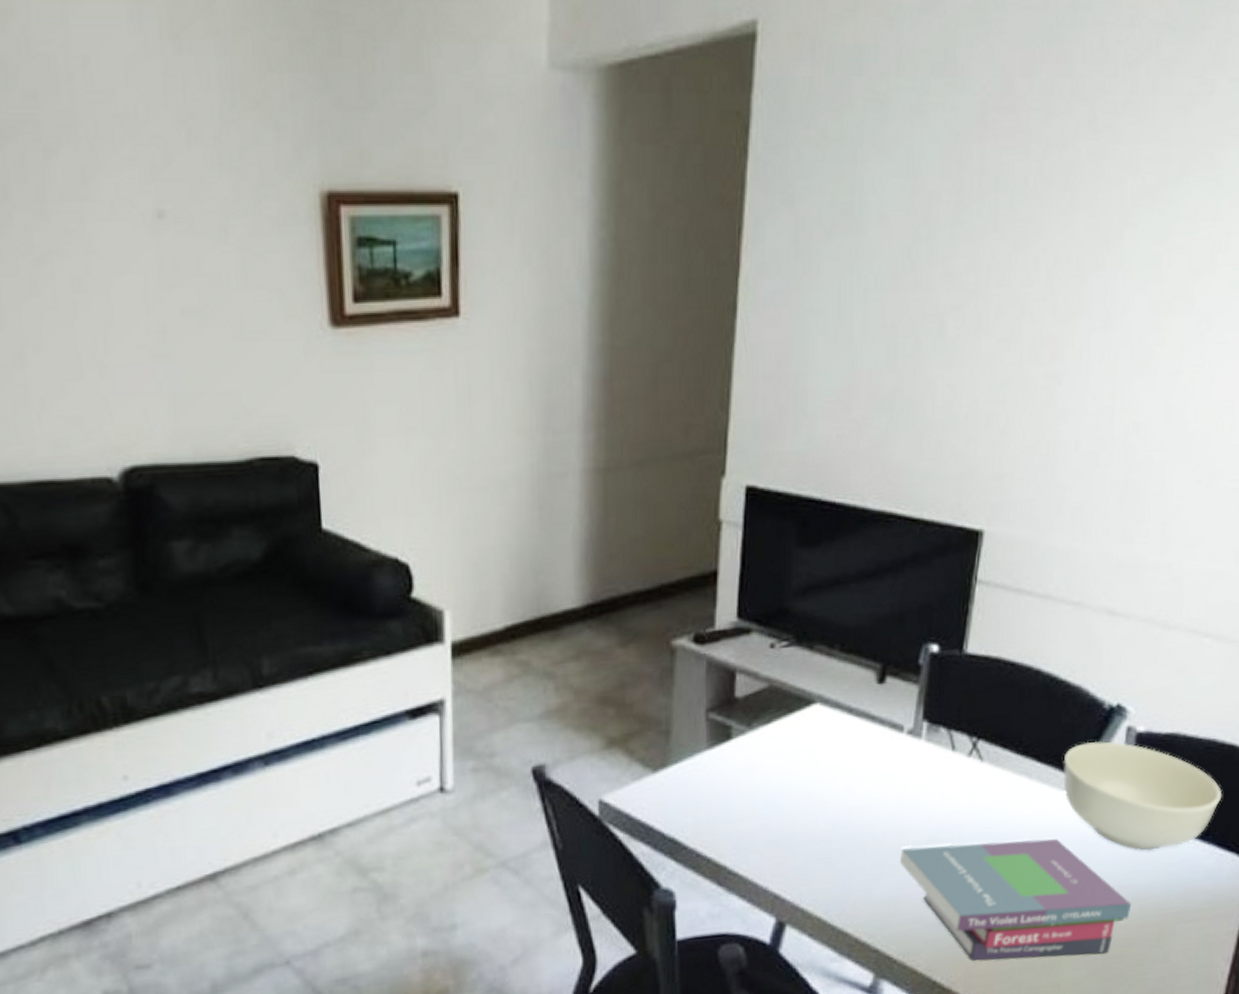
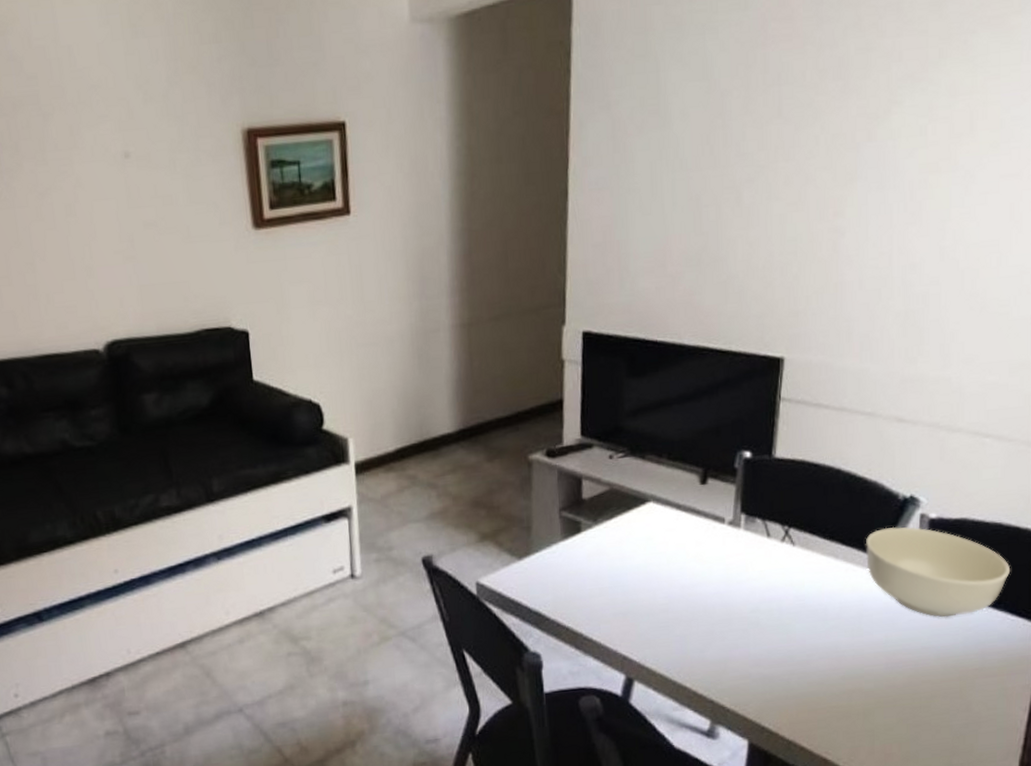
books: present [900,838,1132,962] -> none [728,608,934,710]

